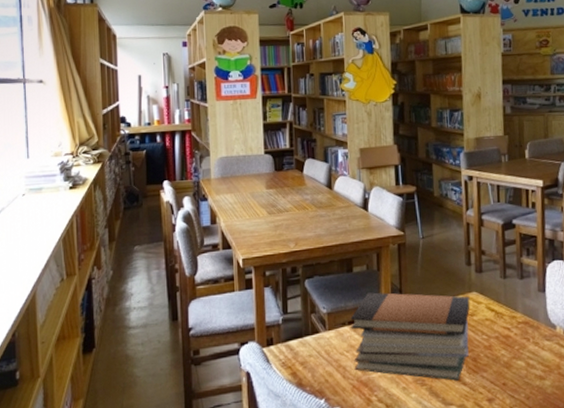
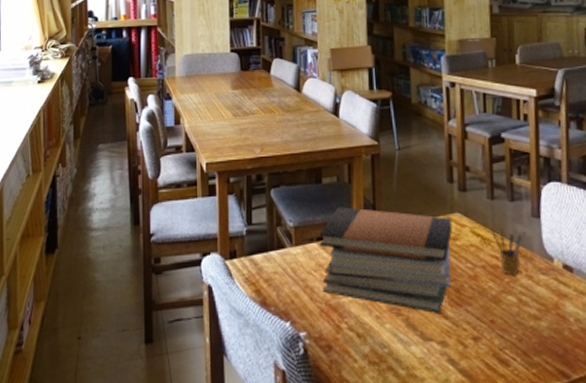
pencil box: none [503,301,533,343] -> present [490,226,526,275]

